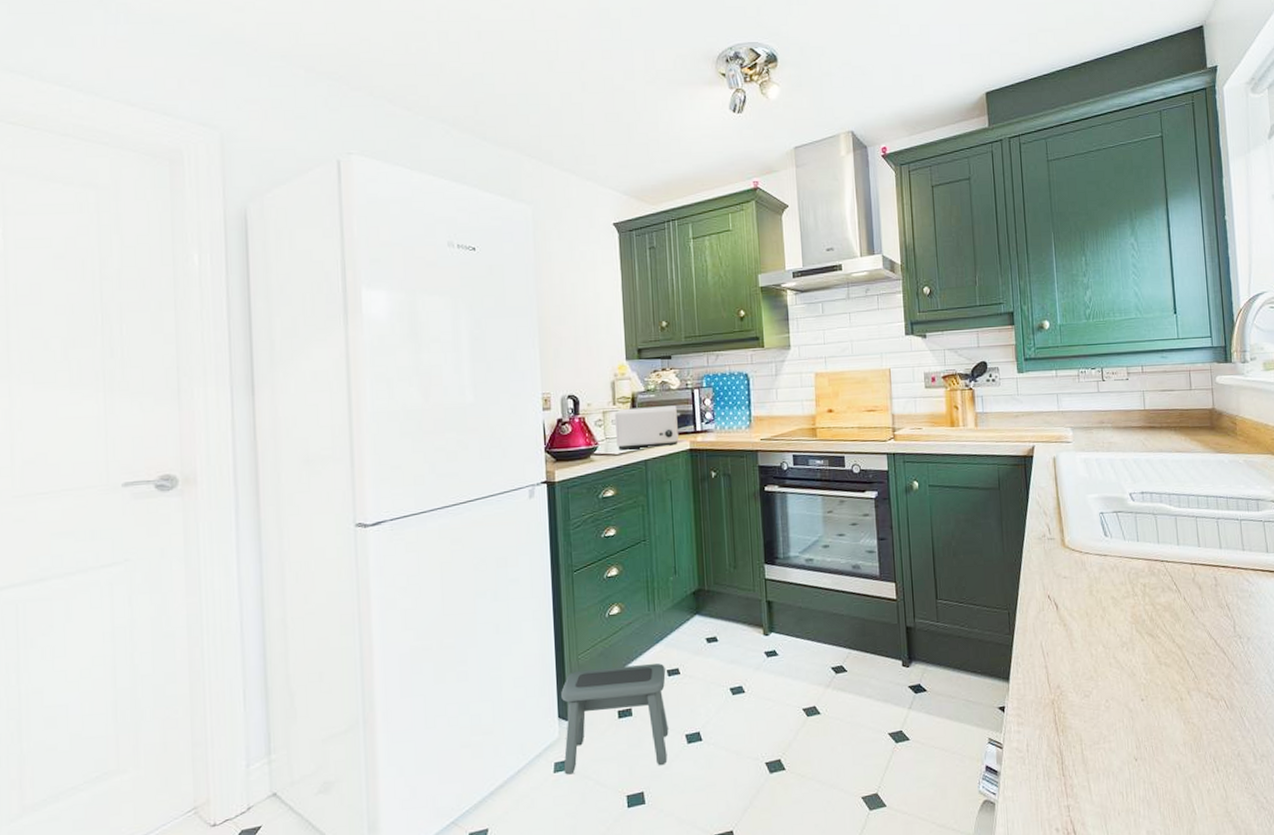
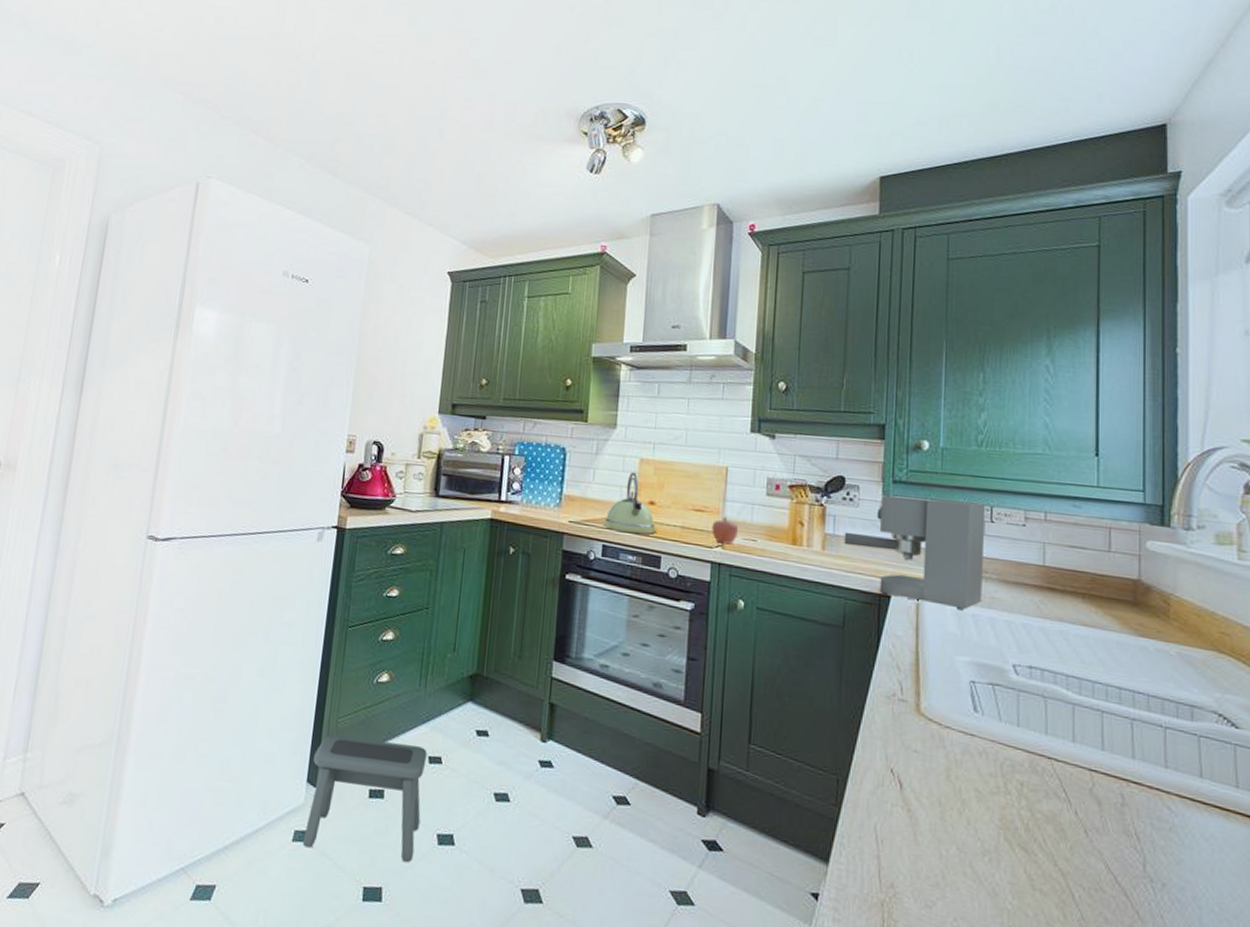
toaster: present [614,406,681,450] -> none [415,463,487,512]
kettle: none [790,386,837,441] -> present [602,472,656,535]
fruit: none [883,413,907,436] -> present [712,517,739,544]
coffee maker: none [991,367,1102,458] -> present [844,495,986,611]

